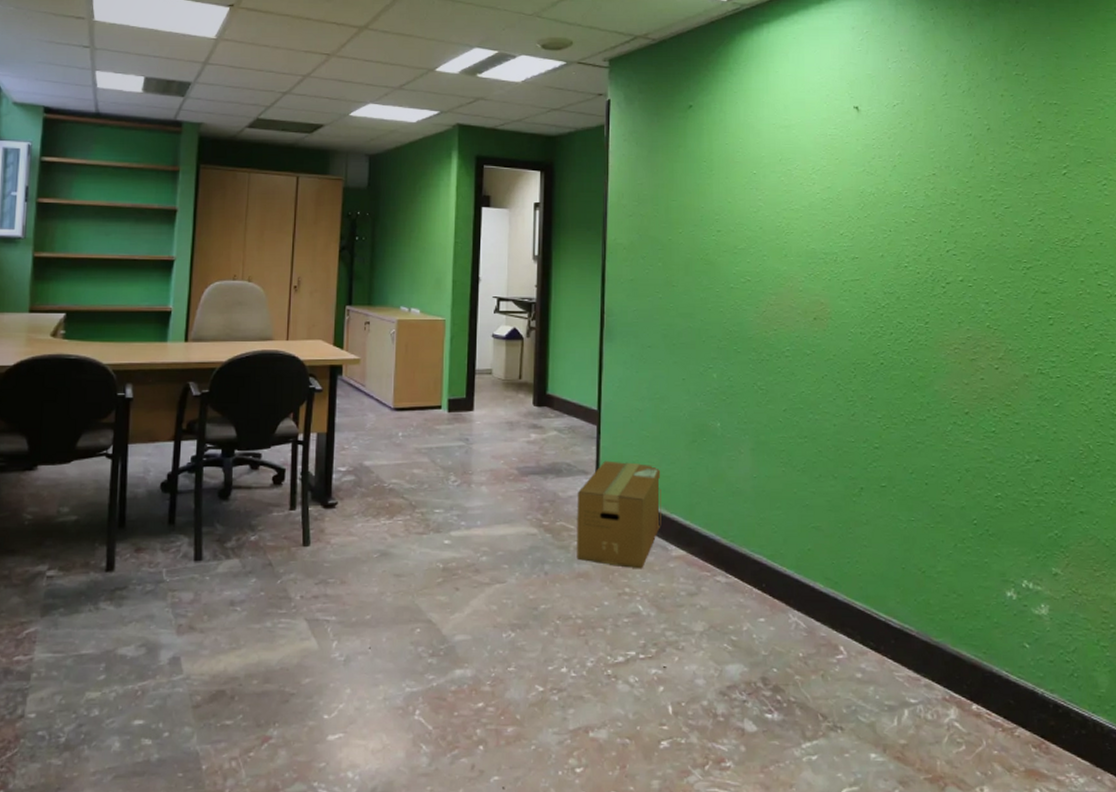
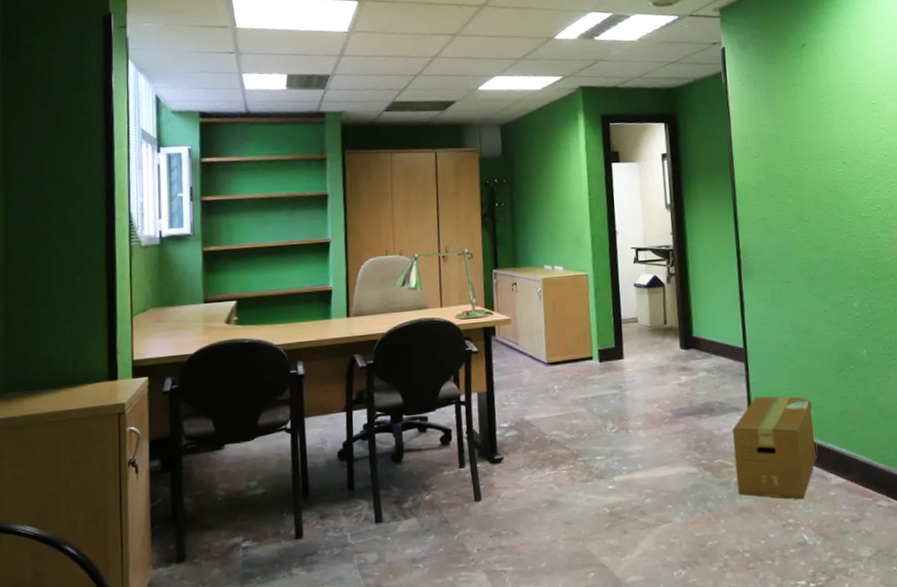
desk lamp: none [238,280,343,355] -> present [393,248,494,320]

